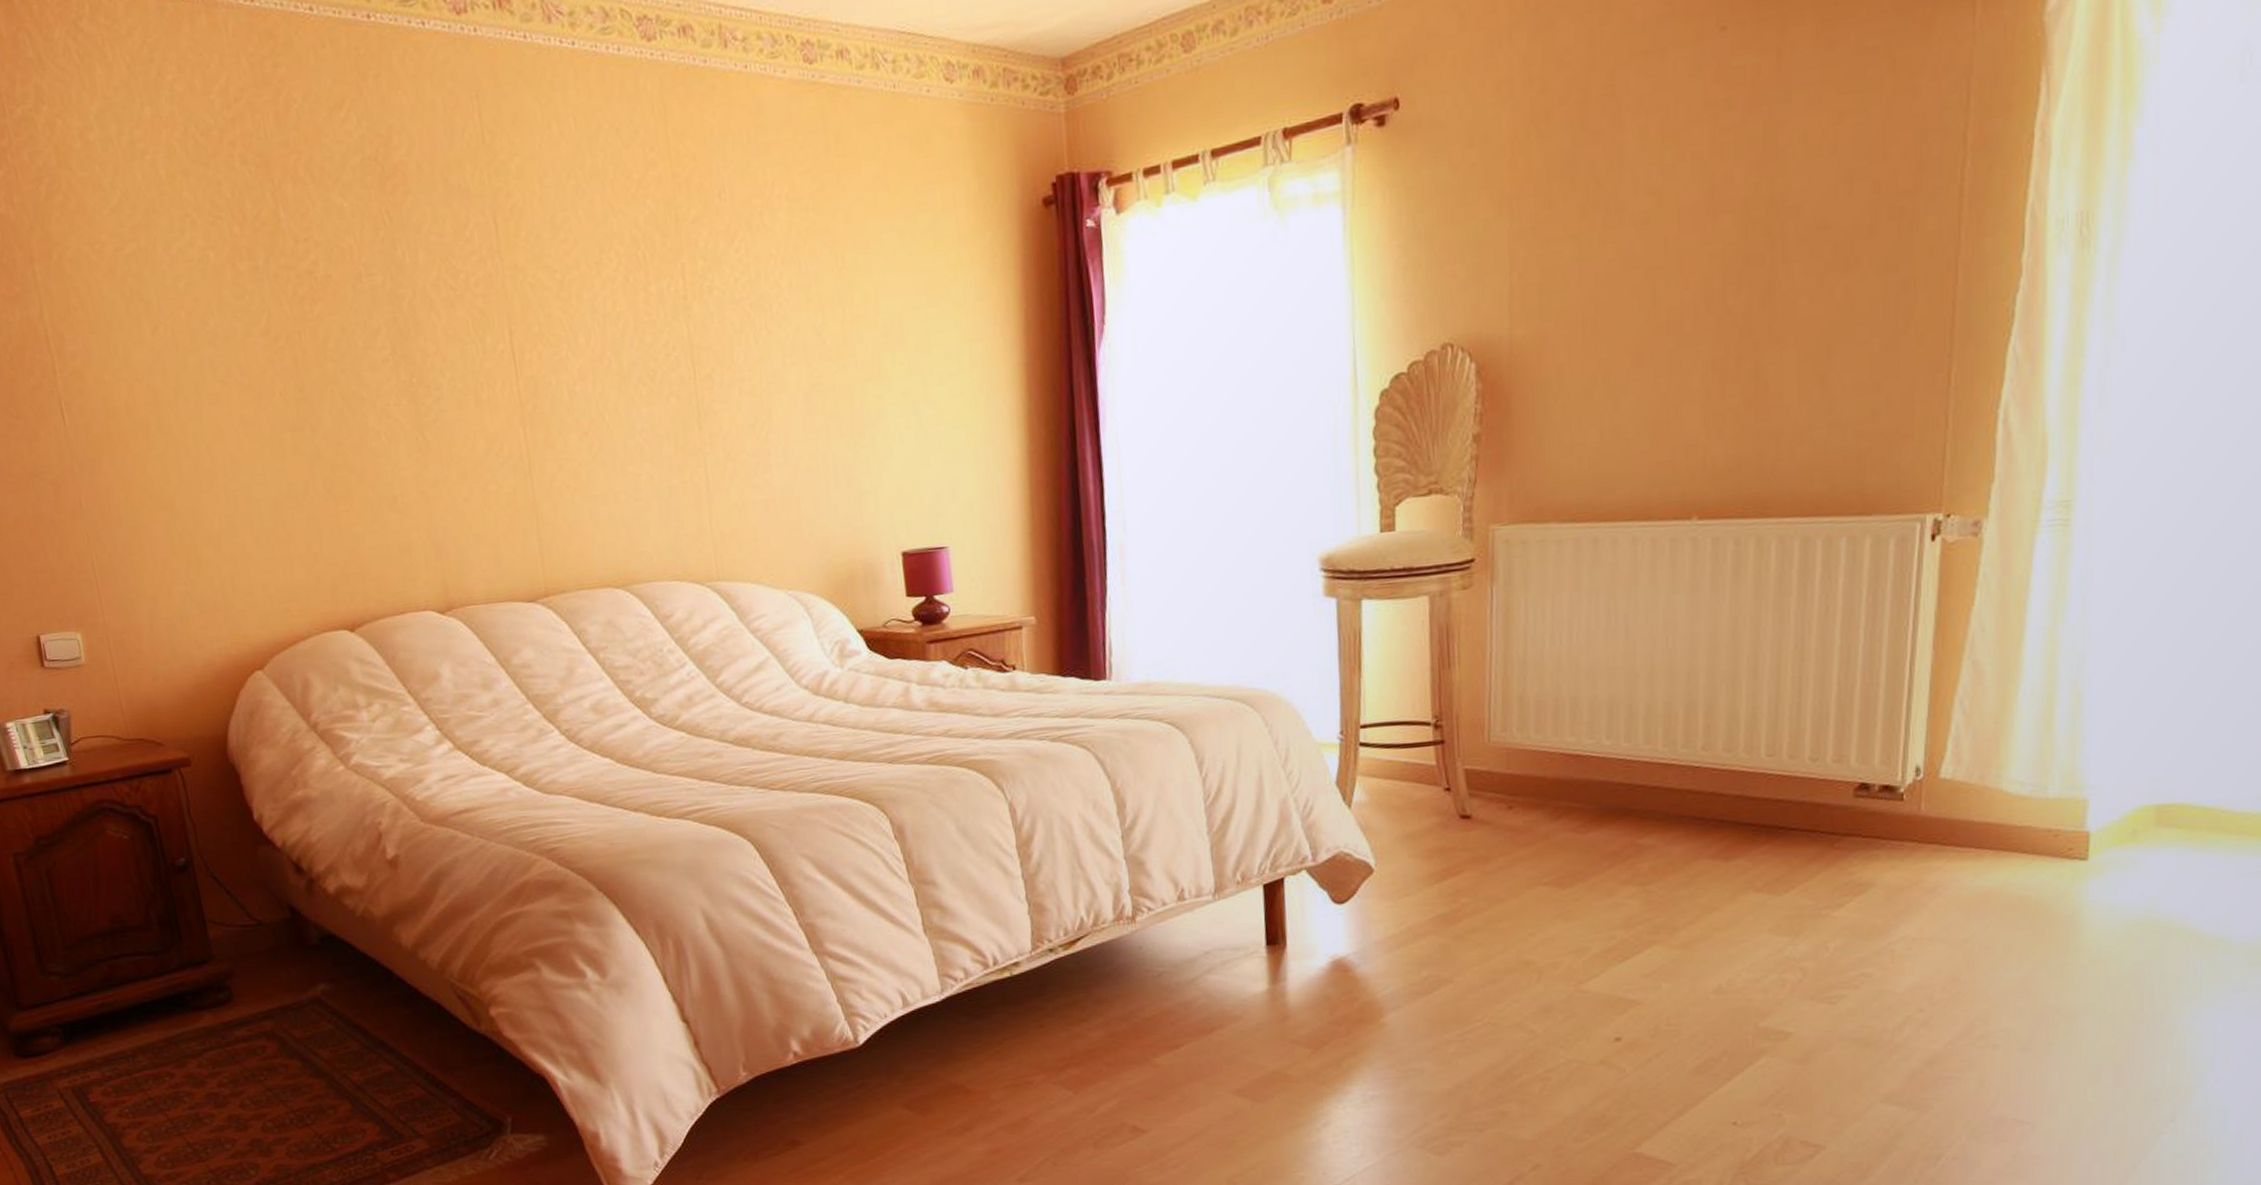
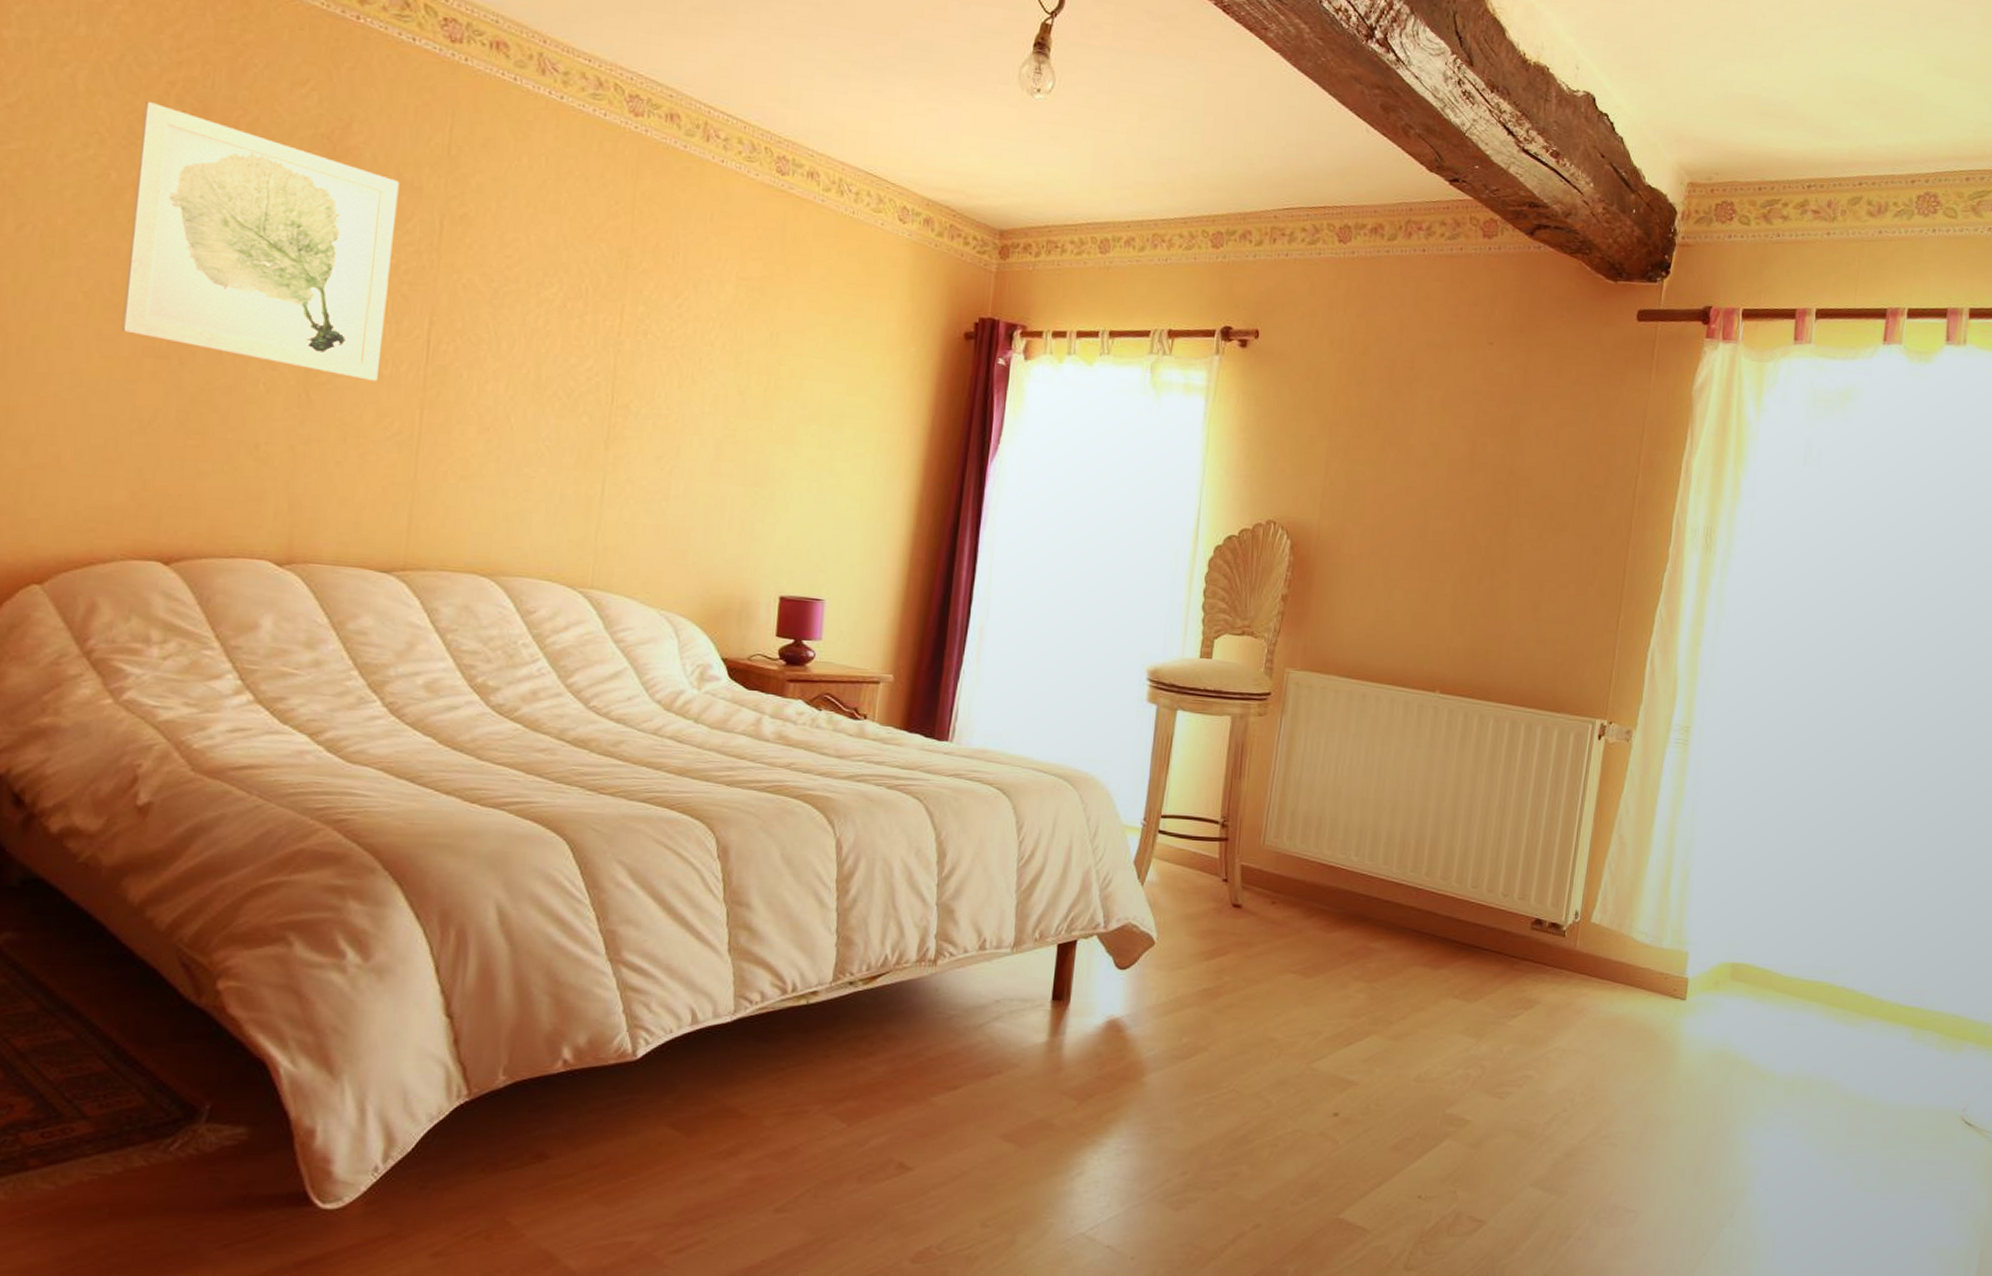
wall art: none [216,168,479,412] -> present [121,101,400,381]

